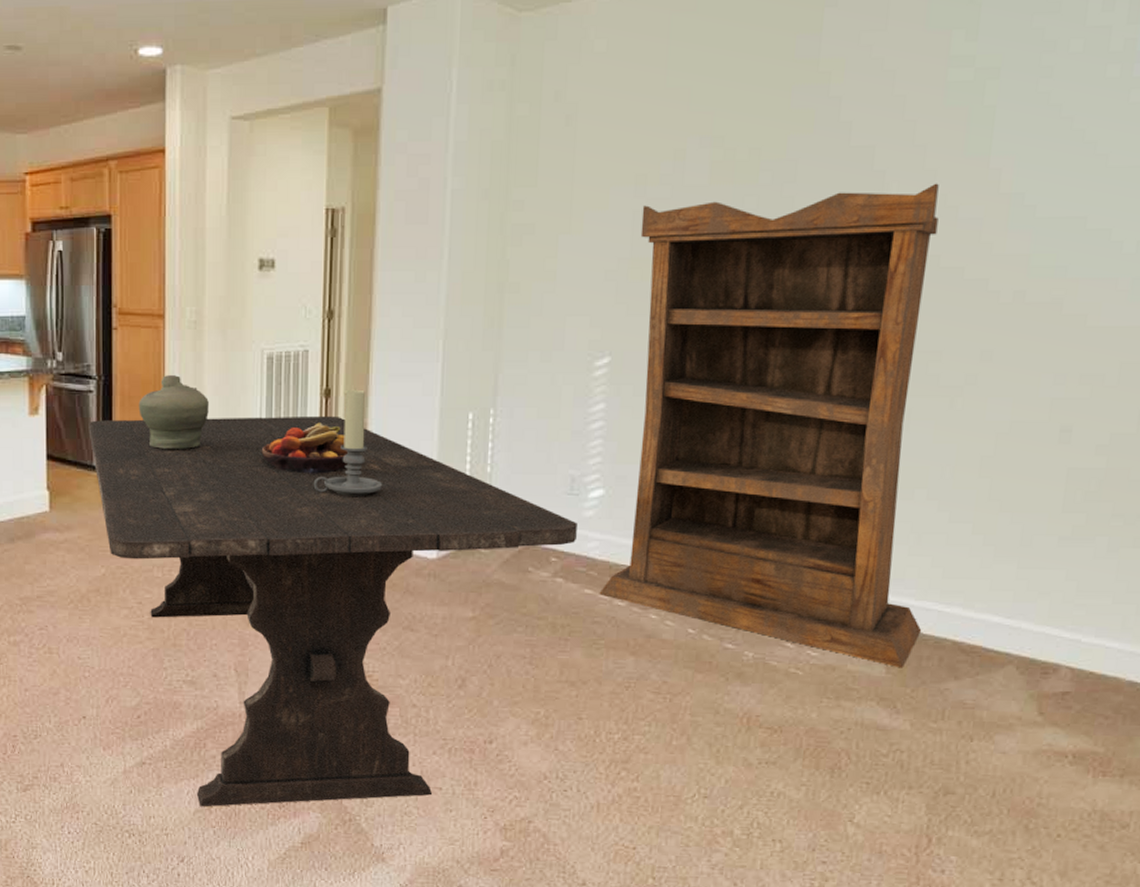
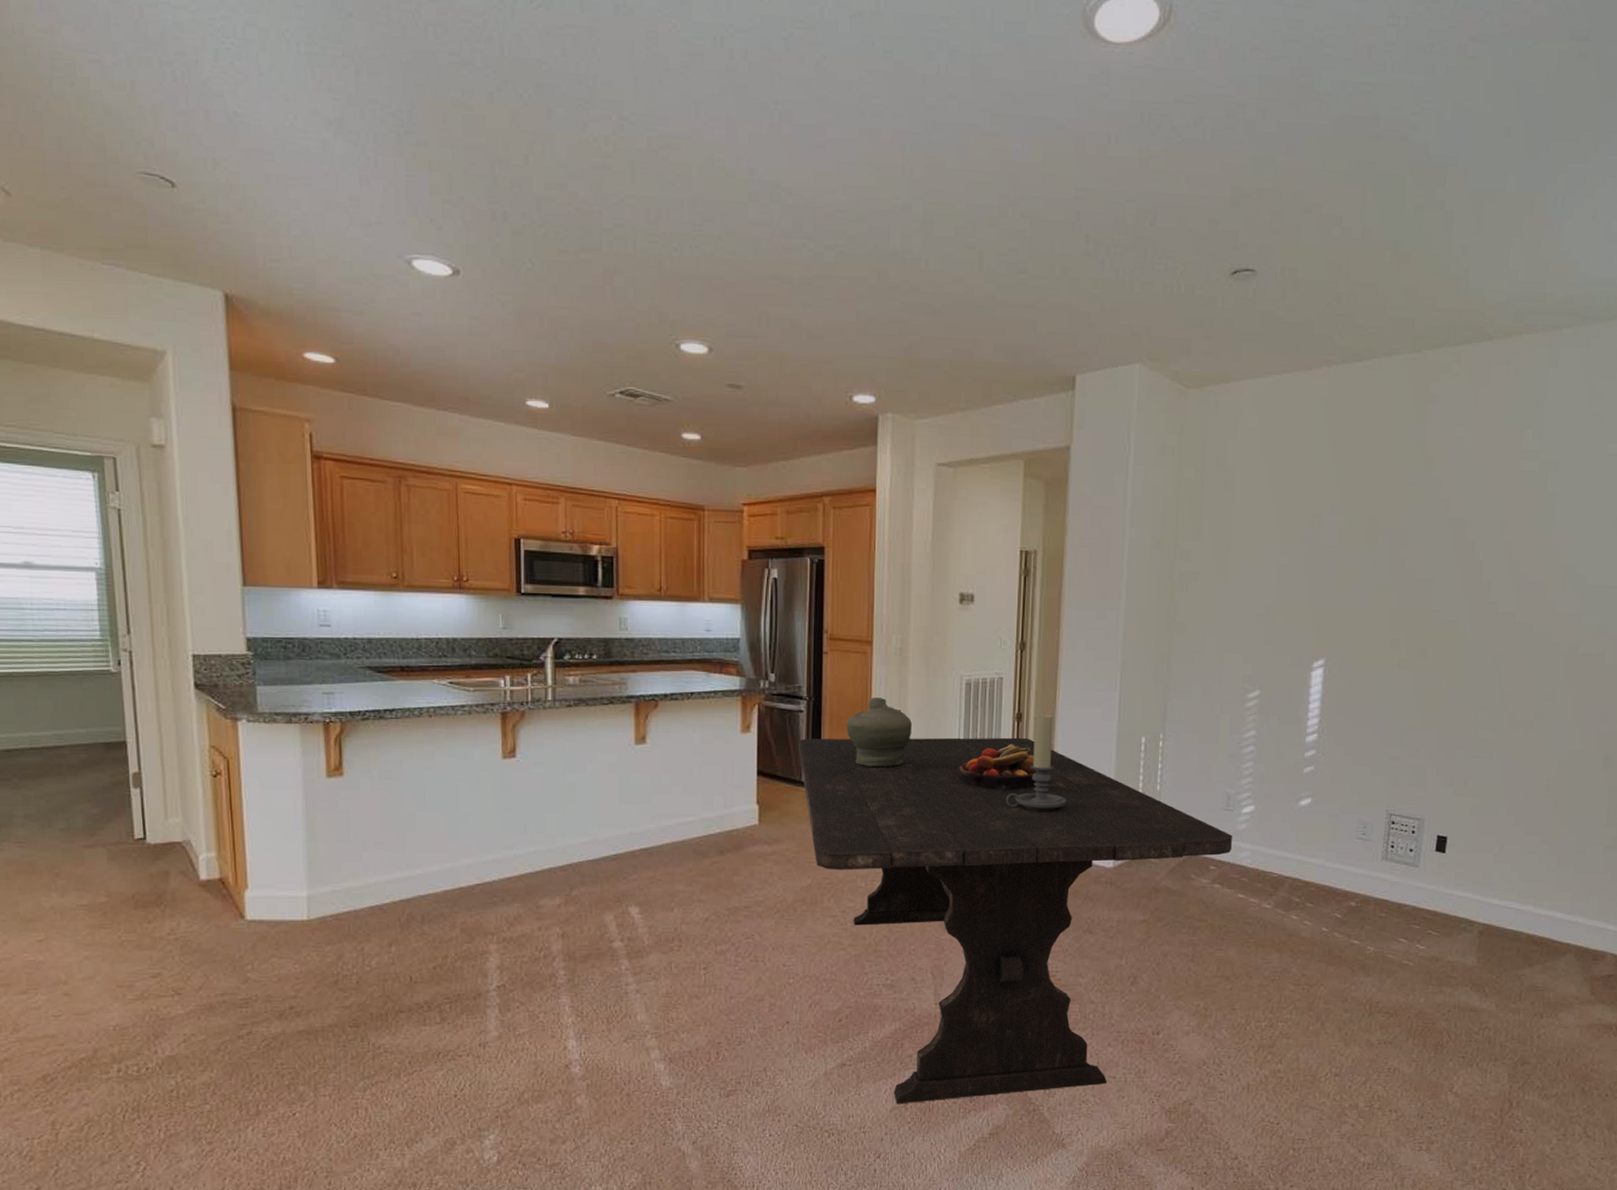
bookshelf: present [599,183,939,668] -> none [1250,553,1514,958]

